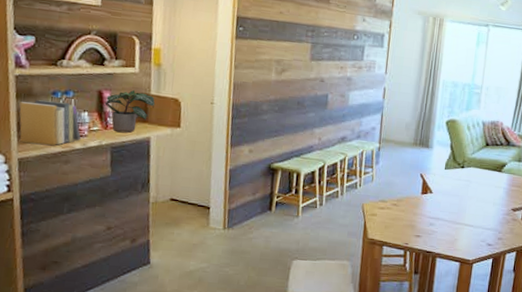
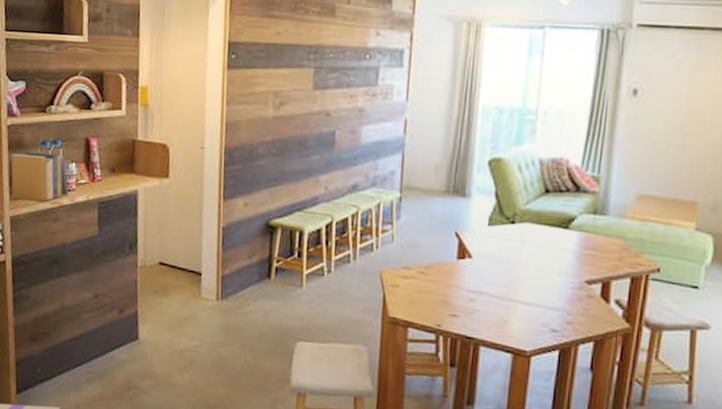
potted plant: present [104,89,156,134] -> none [92,135,143,186]

